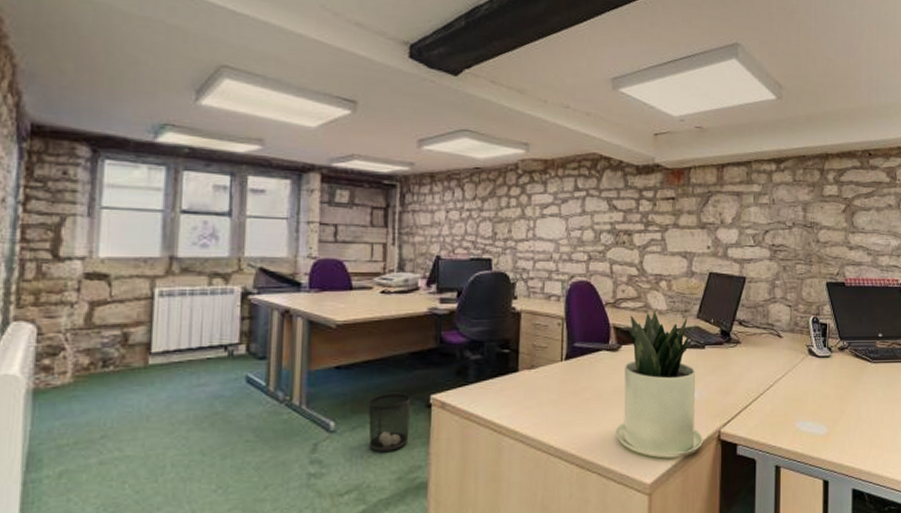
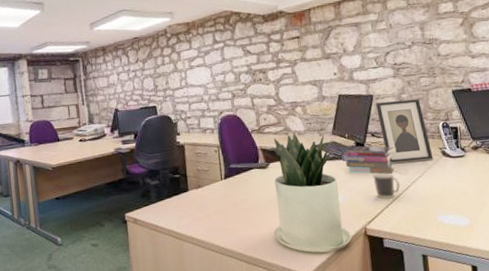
waste bin: present [368,393,410,453] -> none [81,214,114,259]
books: none [703,333,762,371] -> present [341,145,395,175]
mug: none [735,369,762,399] -> present [373,173,401,199]
picture frame: none [748,287,799,358] -> present [376,99,434,163]

